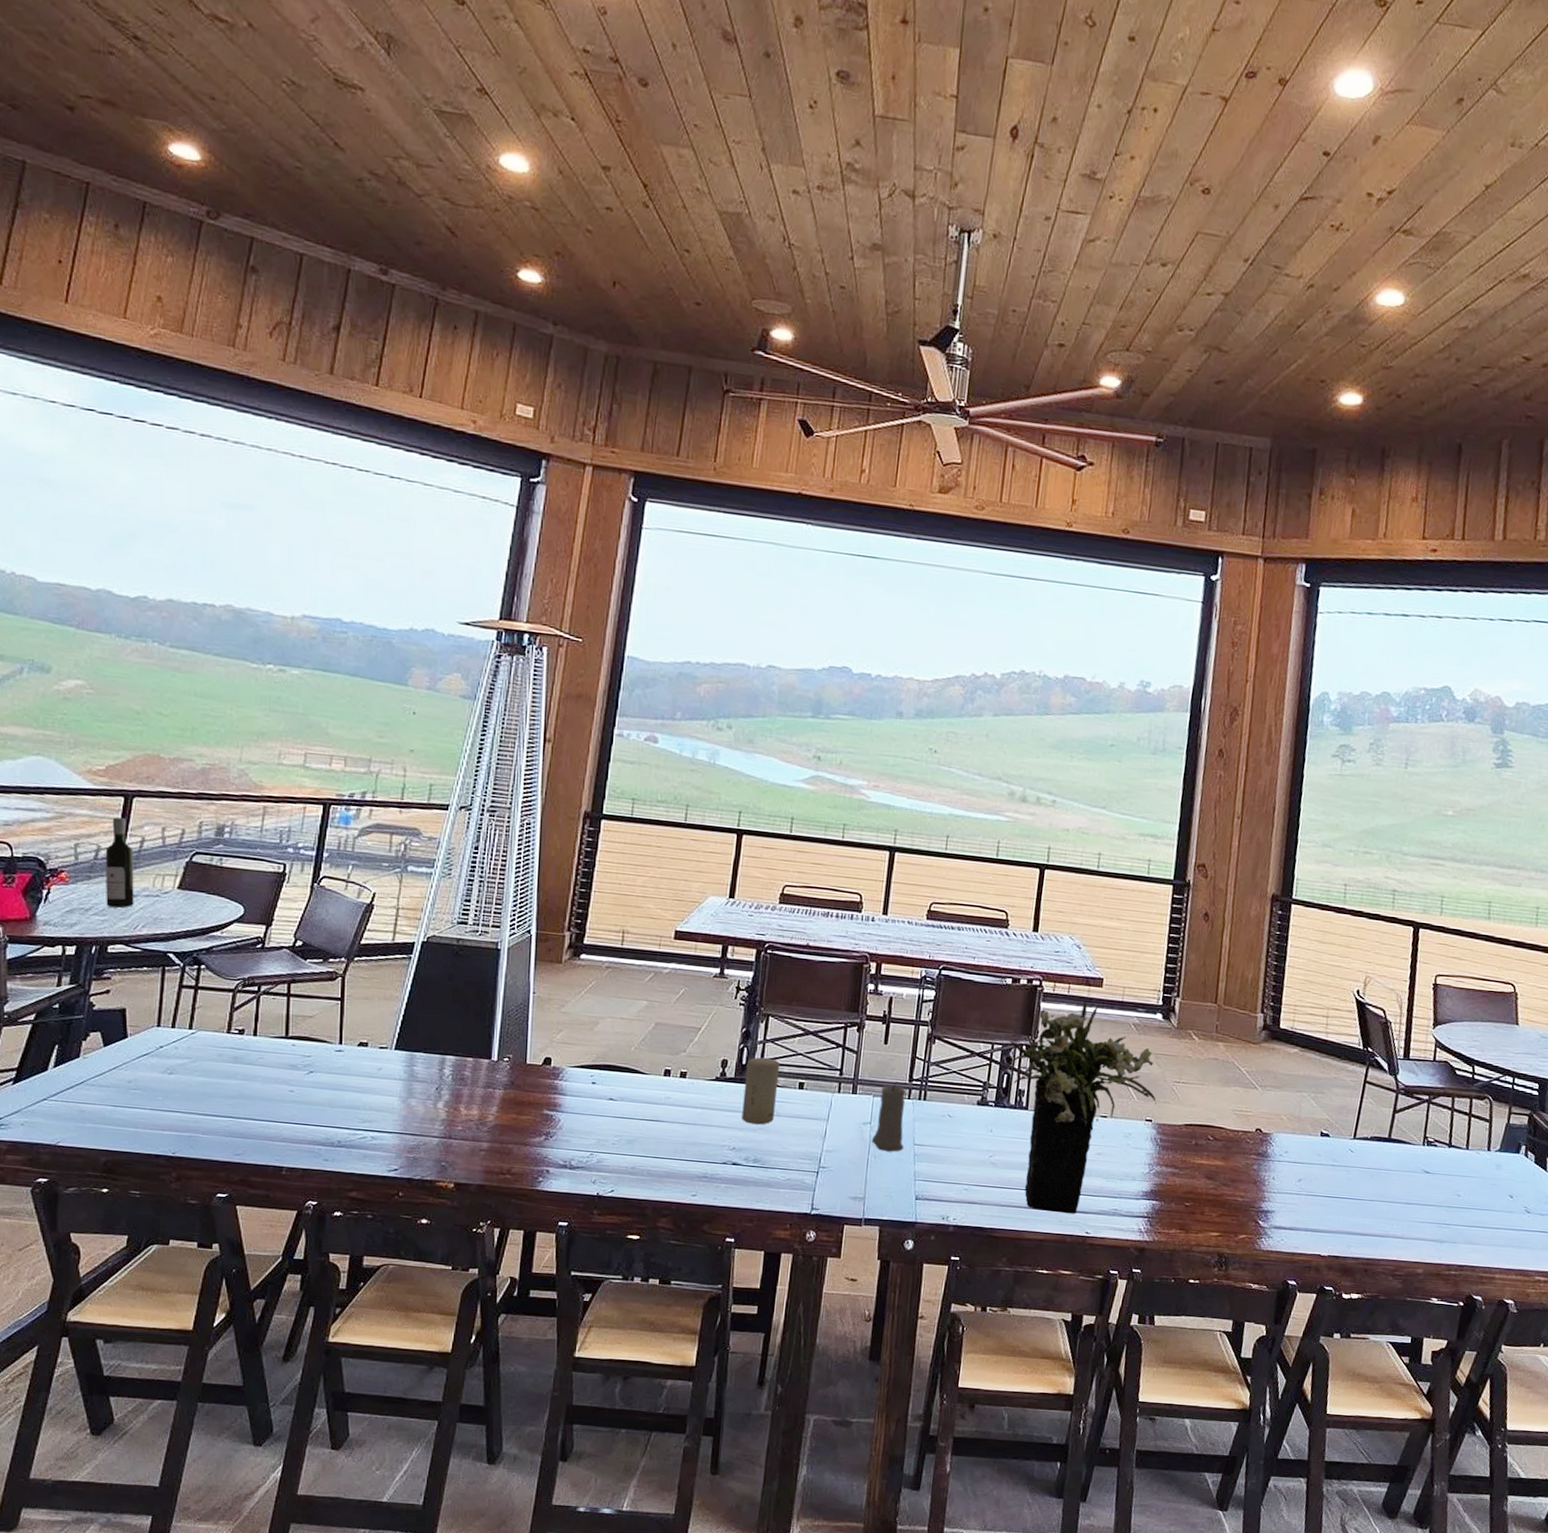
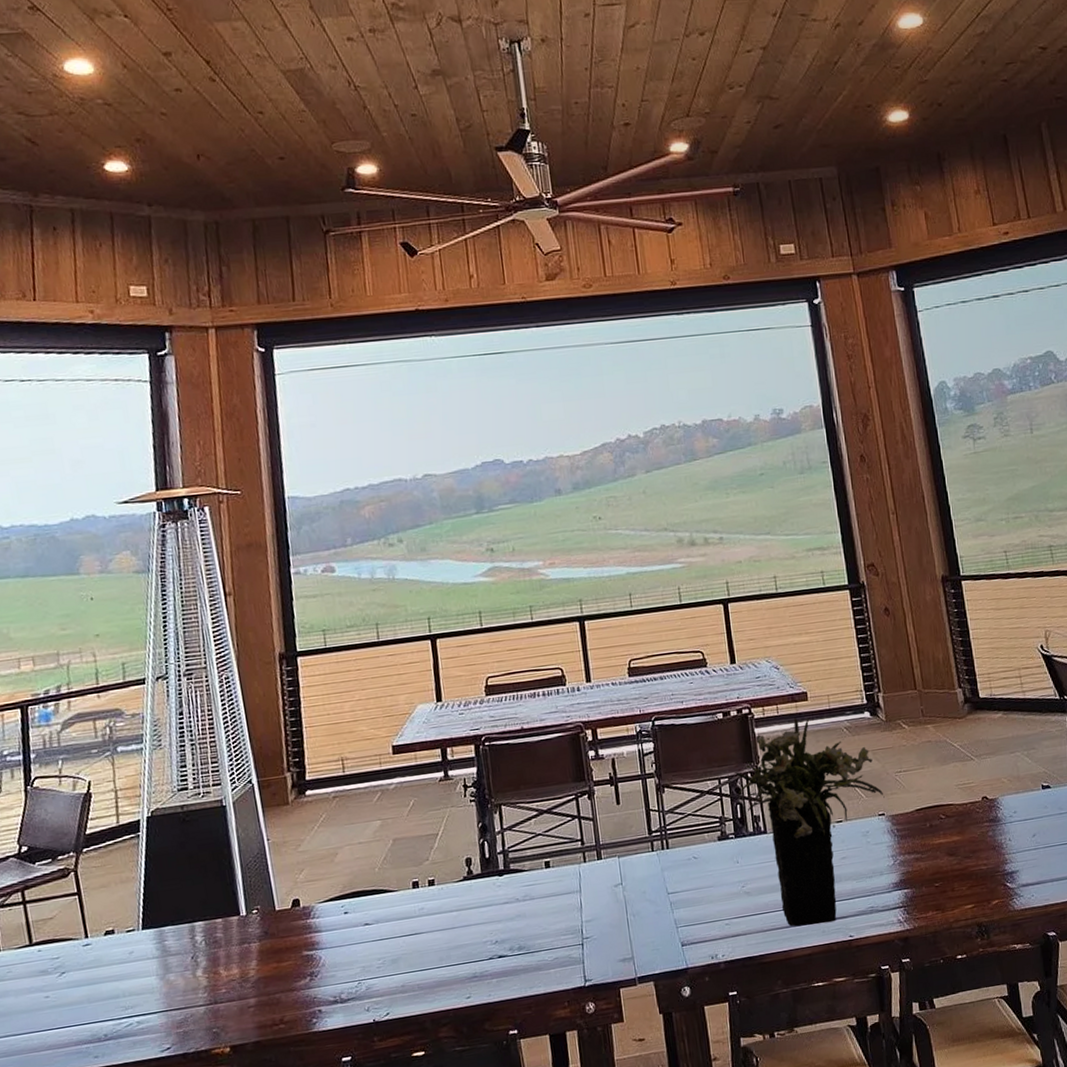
candle: present [742,1057,780,1125] -> none [489,845,529,914]
candle: present [872,1082,906,1152] -> none [624,837,660,908]

